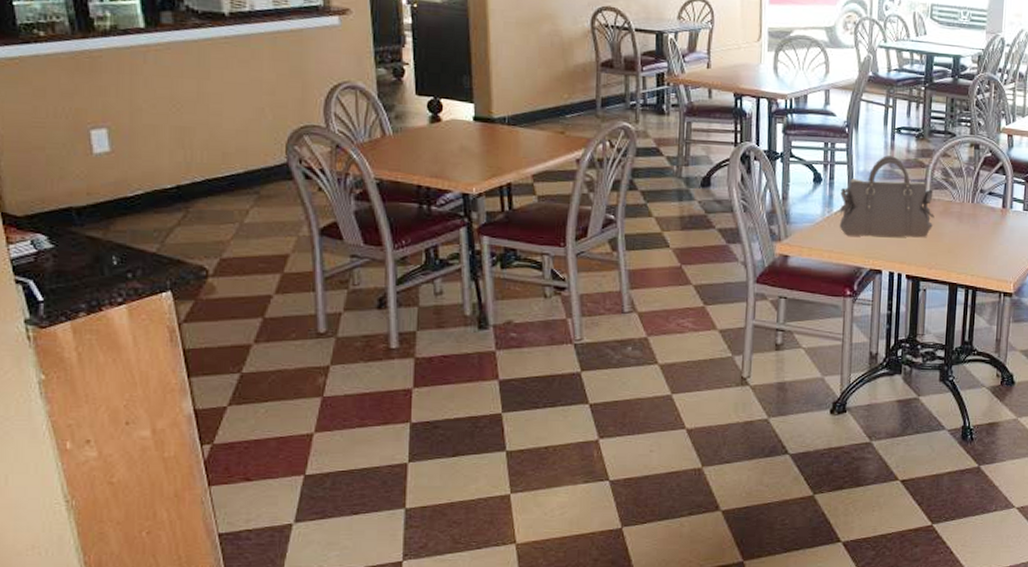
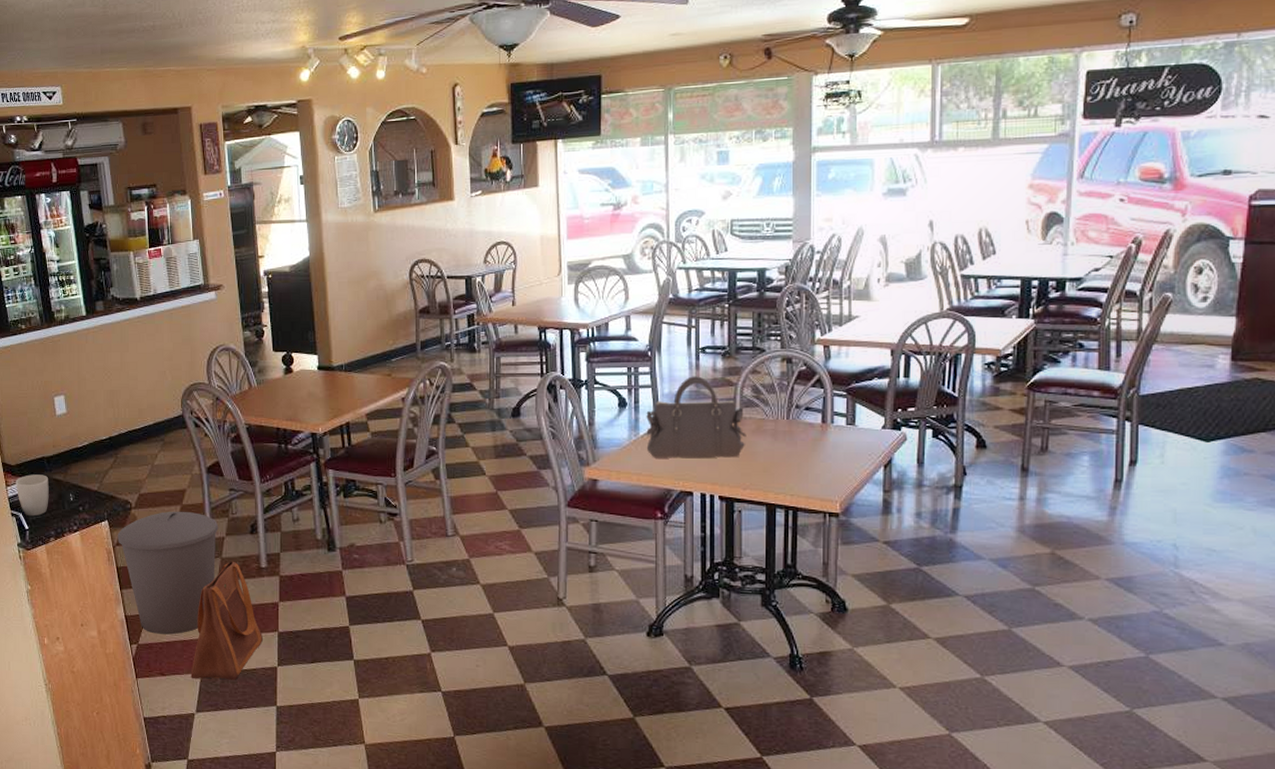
cup: none [23,229,79,285] -> present [16,474,49,517]
trash can: none [185,280,334,431] -> present [117,511,219,635]
shopping bag: none [288,341,390,483] -> present [191,561,263,680]

